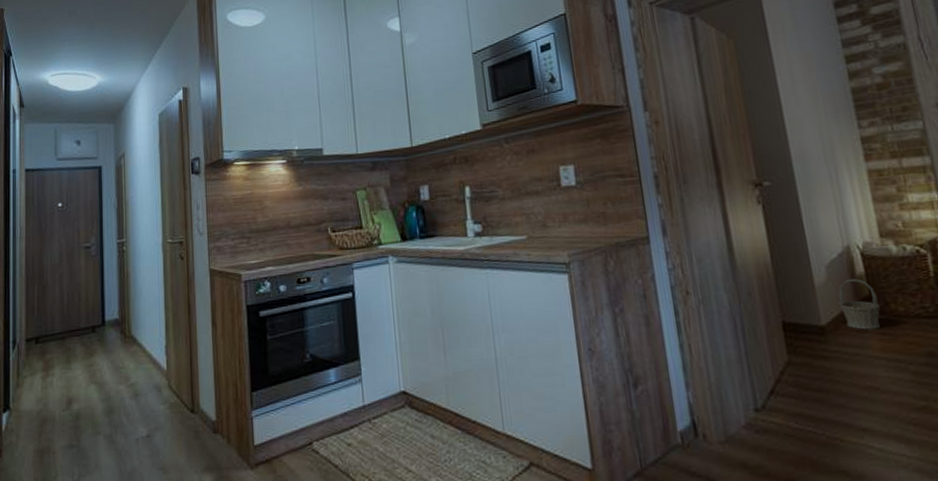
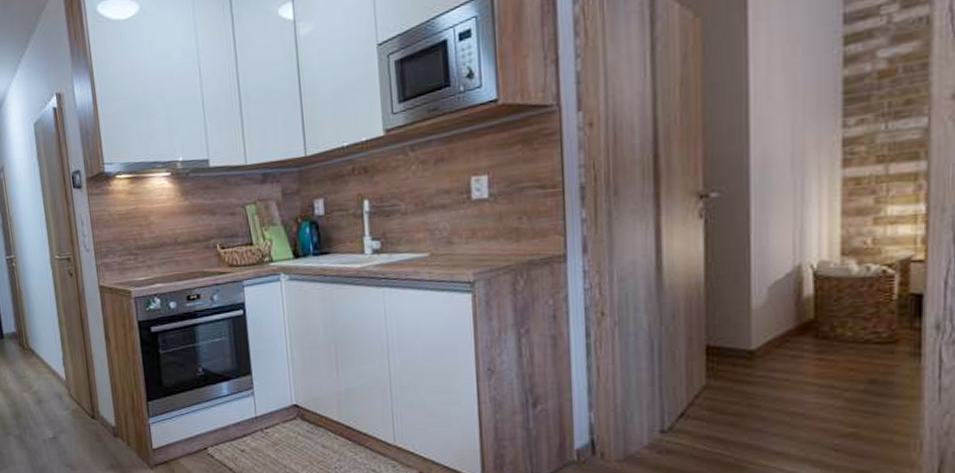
basket: present [839,278,881,330] -> none [776,300,824,355]

